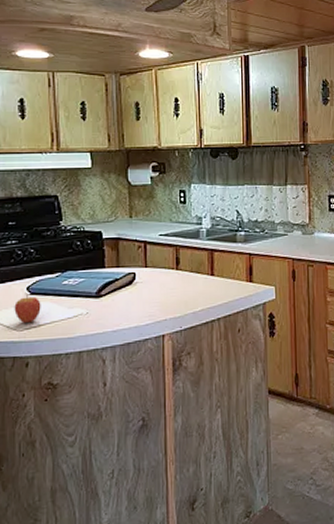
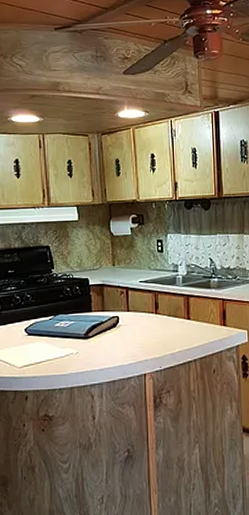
fruit: present [14,293,41,324] -> none [15,333,37,362]

